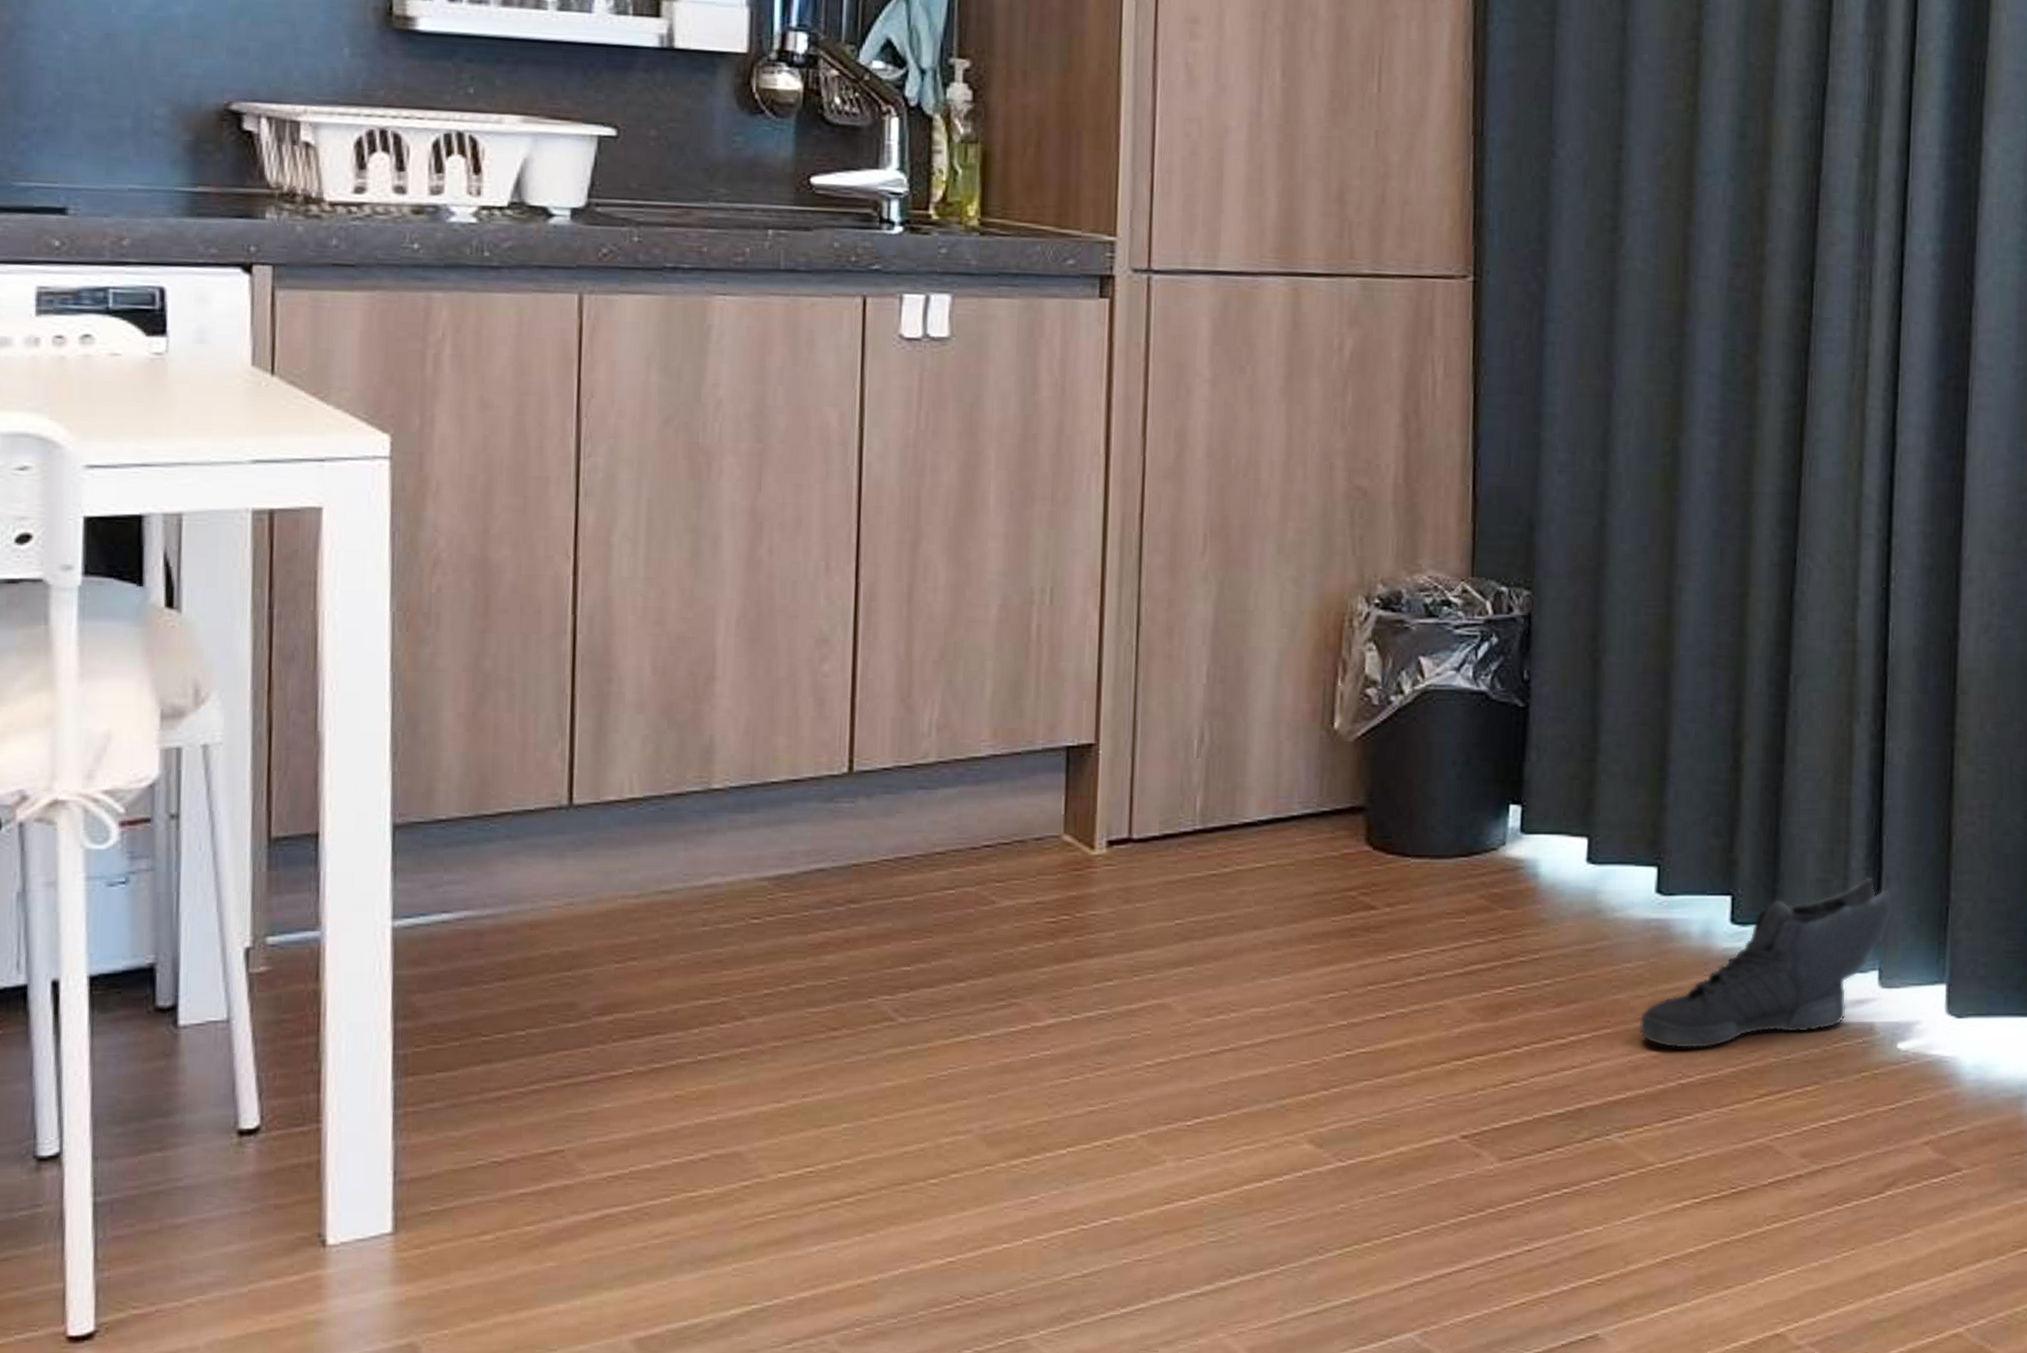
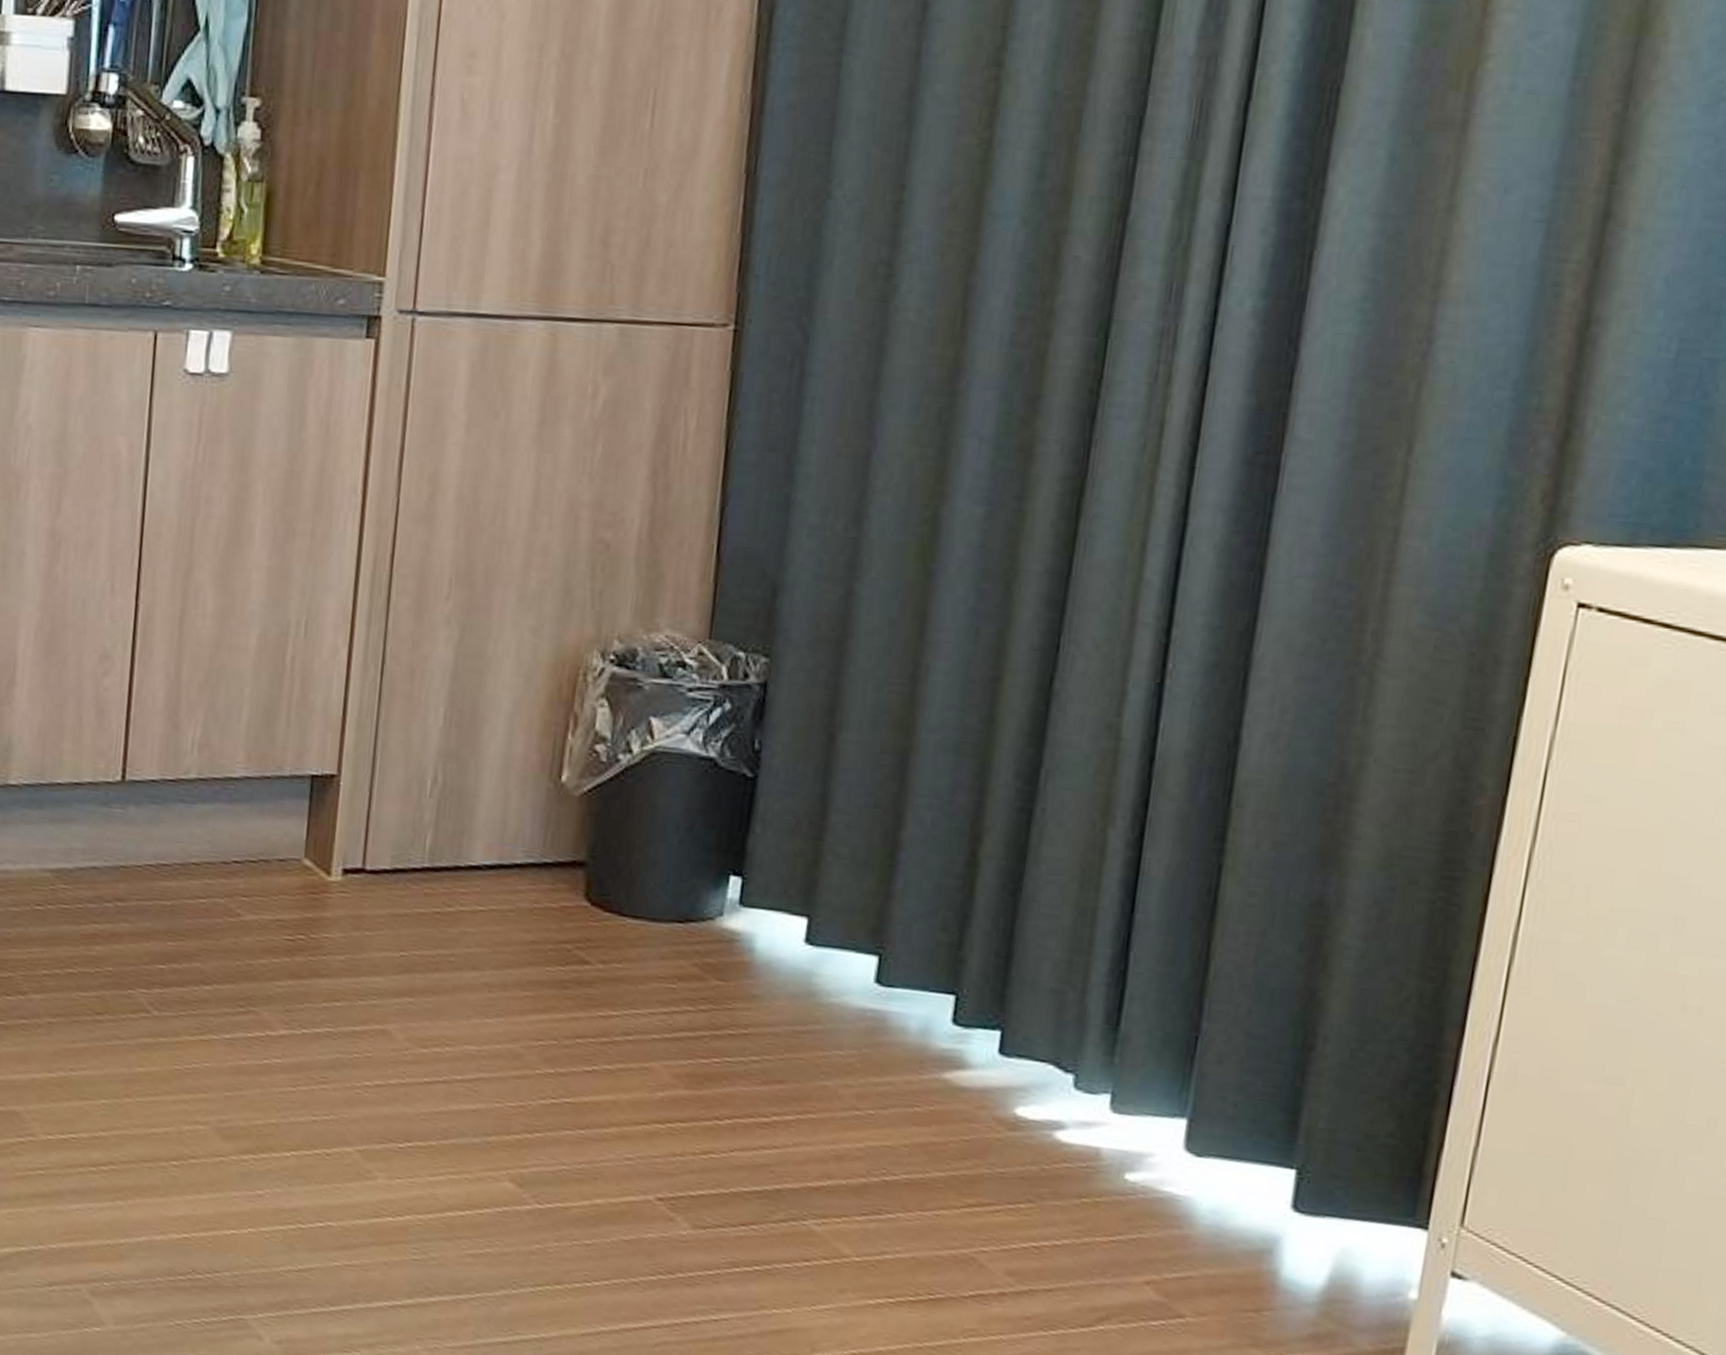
sneaker: present [1639,877,1894,1049] -> none [845,993,1135,1149]

